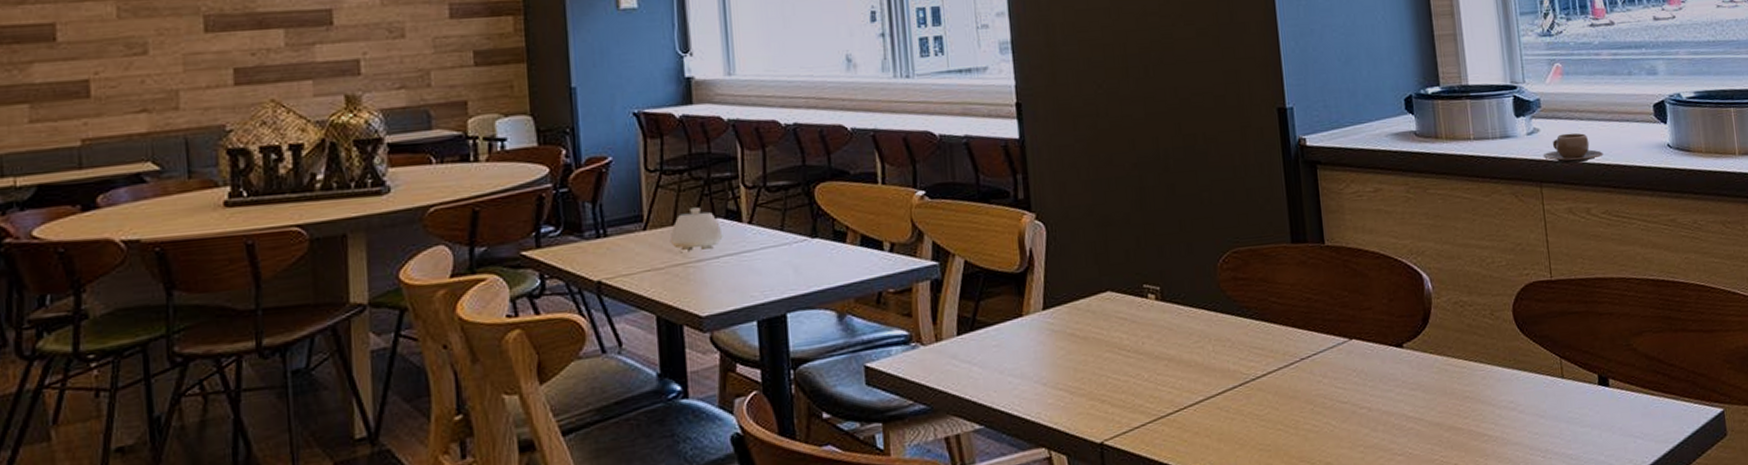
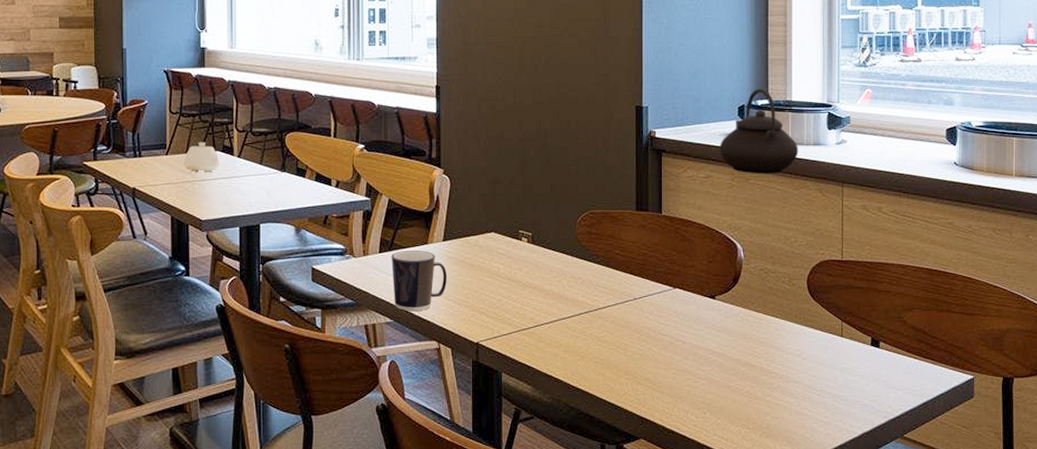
mug: none [974,326,1054,412] -> present [391,250,448,312]
teapot: none [1386,73,1484,182] -> present [719,88,799,175]
teacup: present [1543,133,1603,164] -> none [847,146,898,171]

